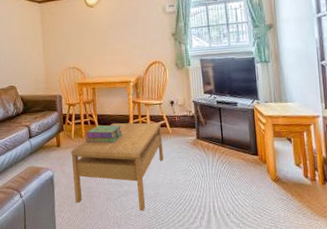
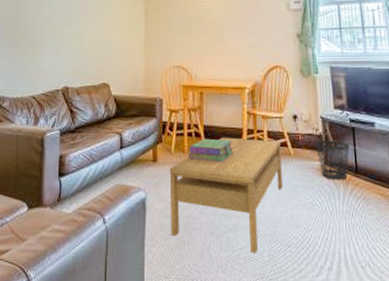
wastebasket: none [188,119,217,150] -> present [315,140,350,180]

